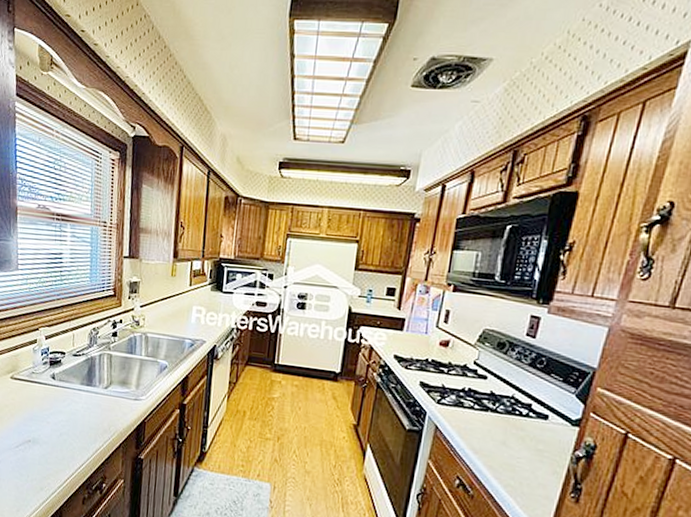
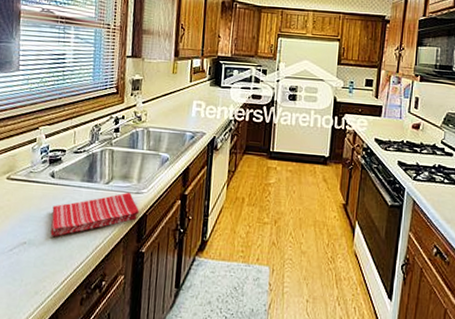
dish towel: none [52,397,139,438] -> present [50,192,140,238]

